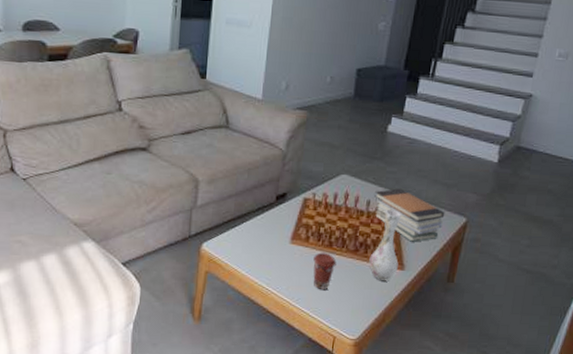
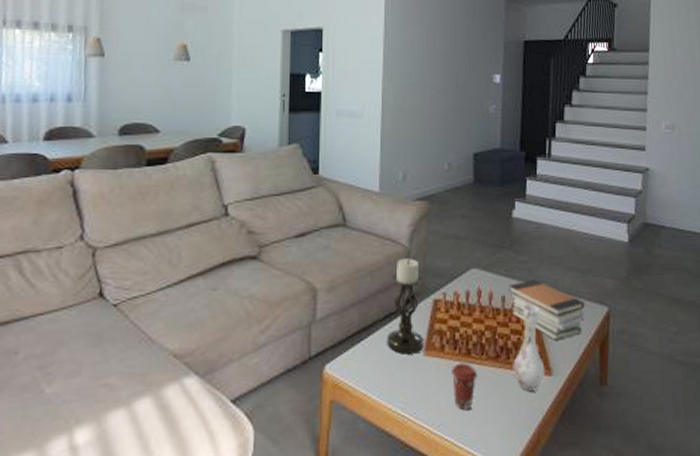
candle holder: none [258,160,296,241] -> present [387,258,424,355]

